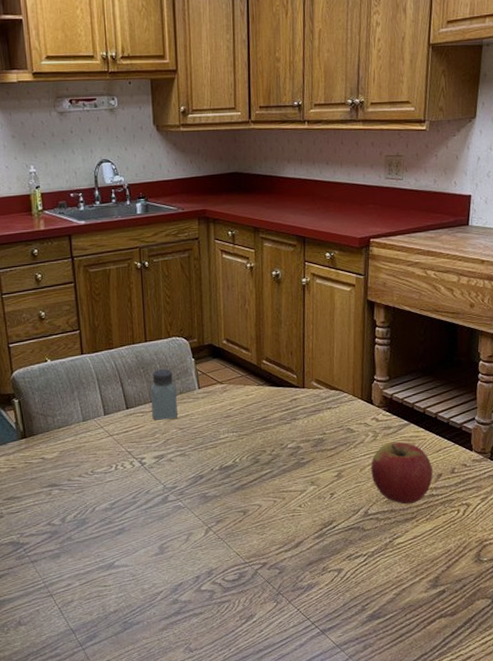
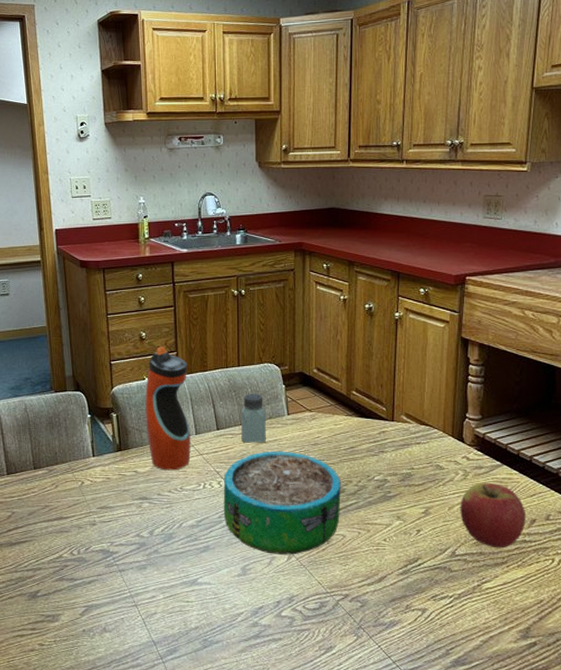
water bottle: none [48,325,101,455] -> present [145,346,191,471]
decorative bowl: none [136,425,256,530] -> present [223,450,341,555]

